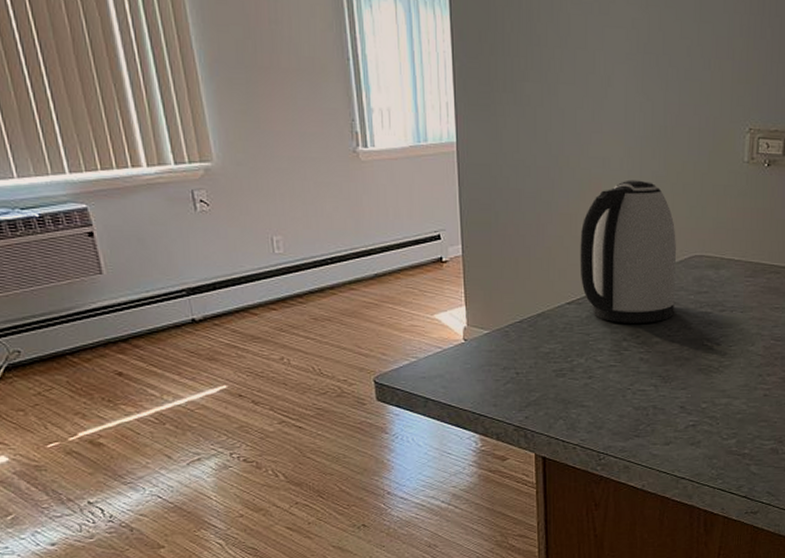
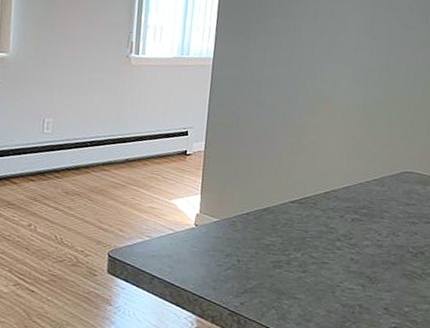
kettle: present [580,179,677,323] -> none [305,102,391,227]

